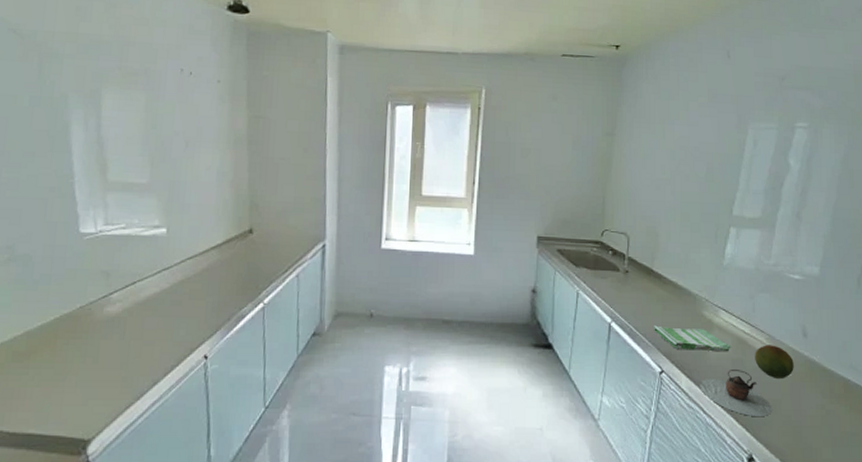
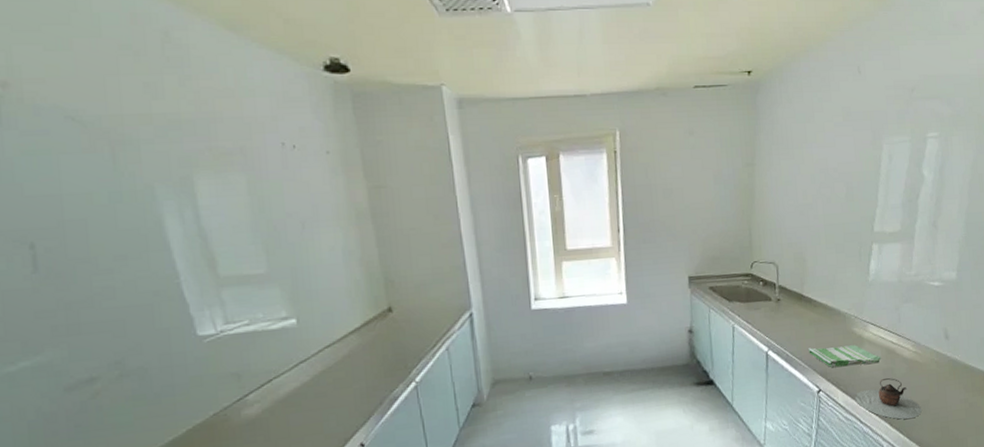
fruit: present [755,345,794,380] -> none [903,350,939,382]

